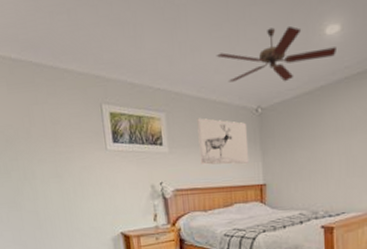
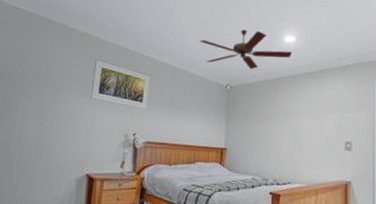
wall art: present [197,117,248,165] -> none [172,85,216,128]

